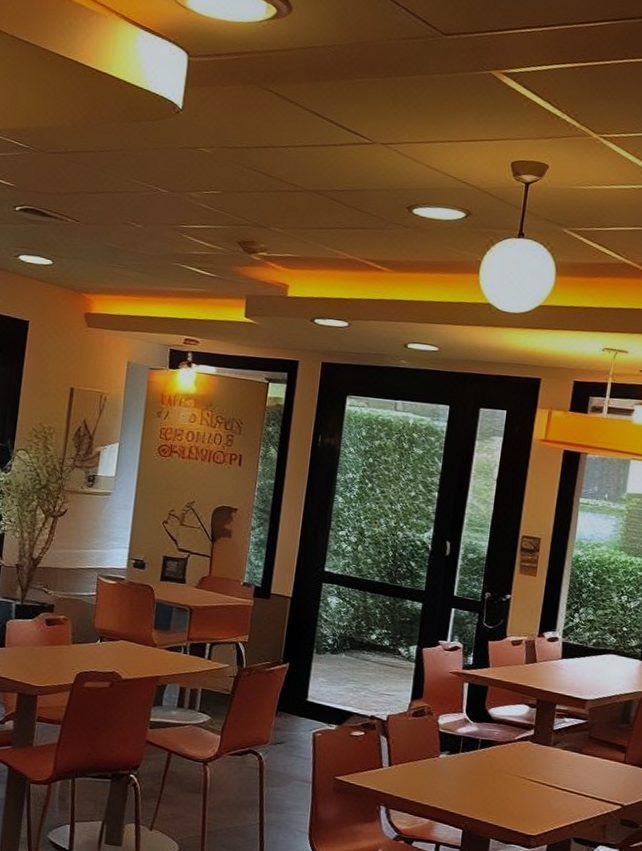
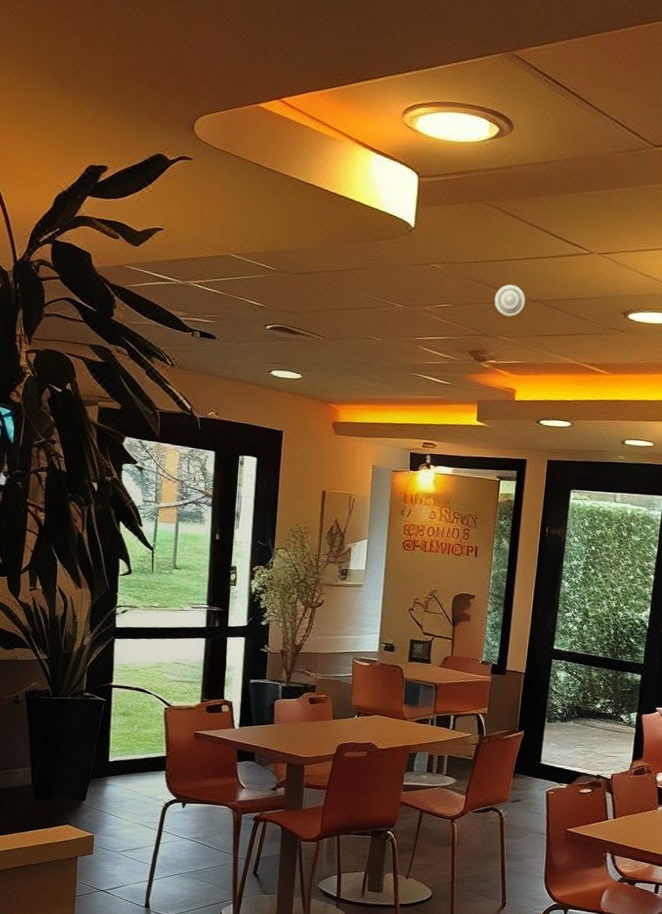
smoke detector: none [267,172,301,207] -> present [494,284,525,317]

